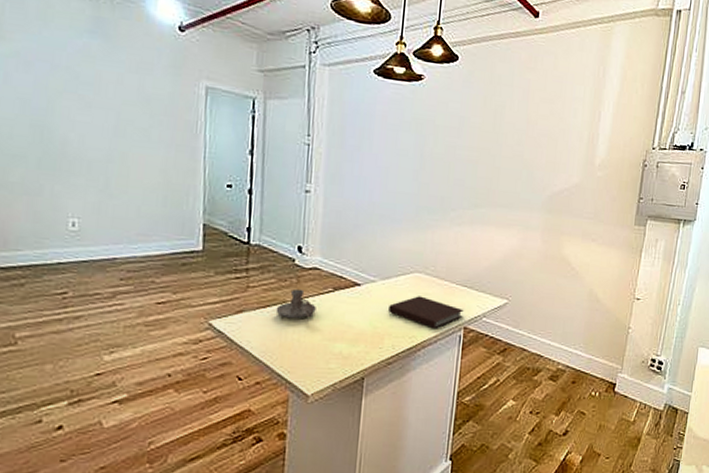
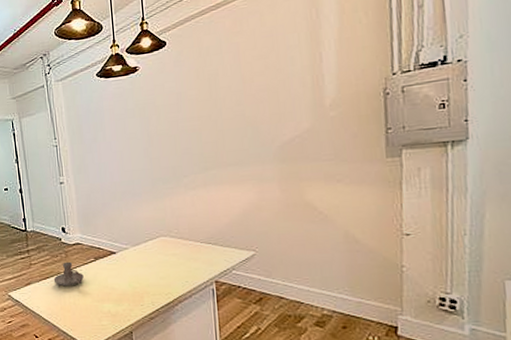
notebook: present [388,296,464,329] -> none [143,257,213,285]

